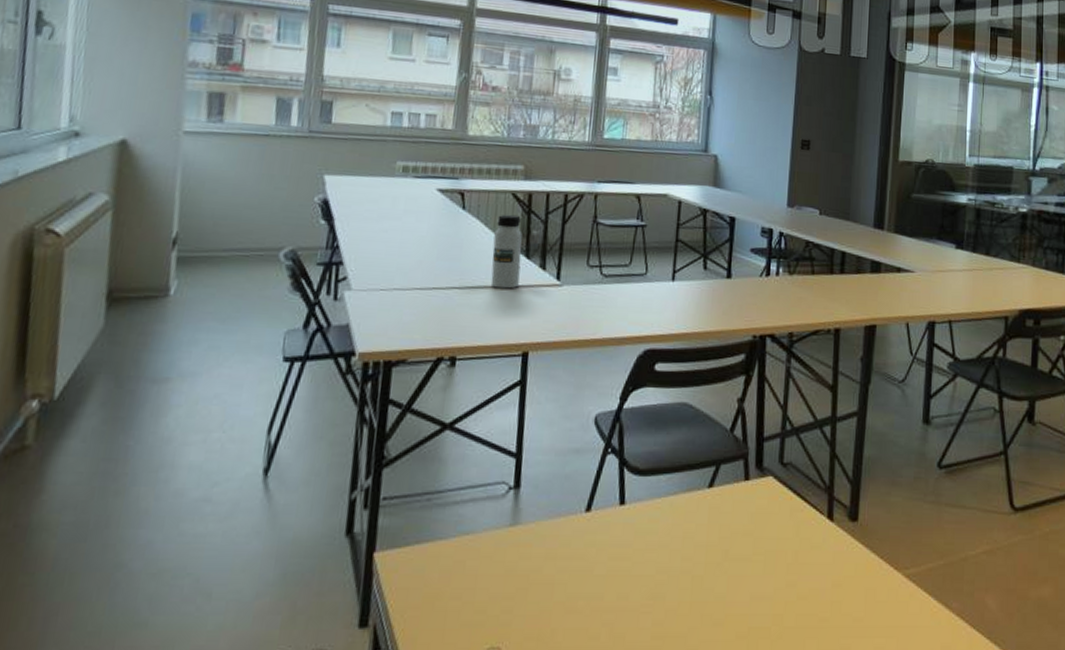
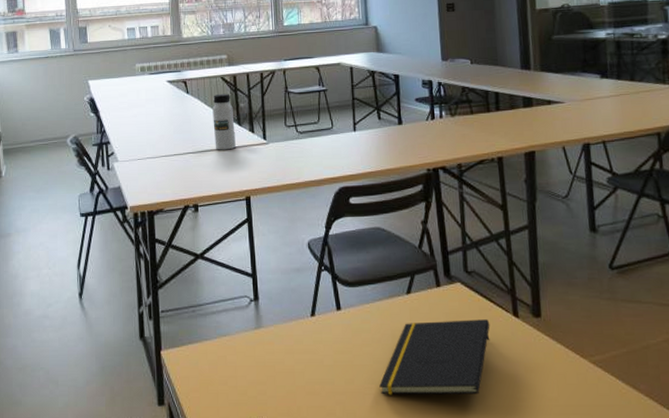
notepad: none [659,521,800,614] -> present [379,319,490,395]

